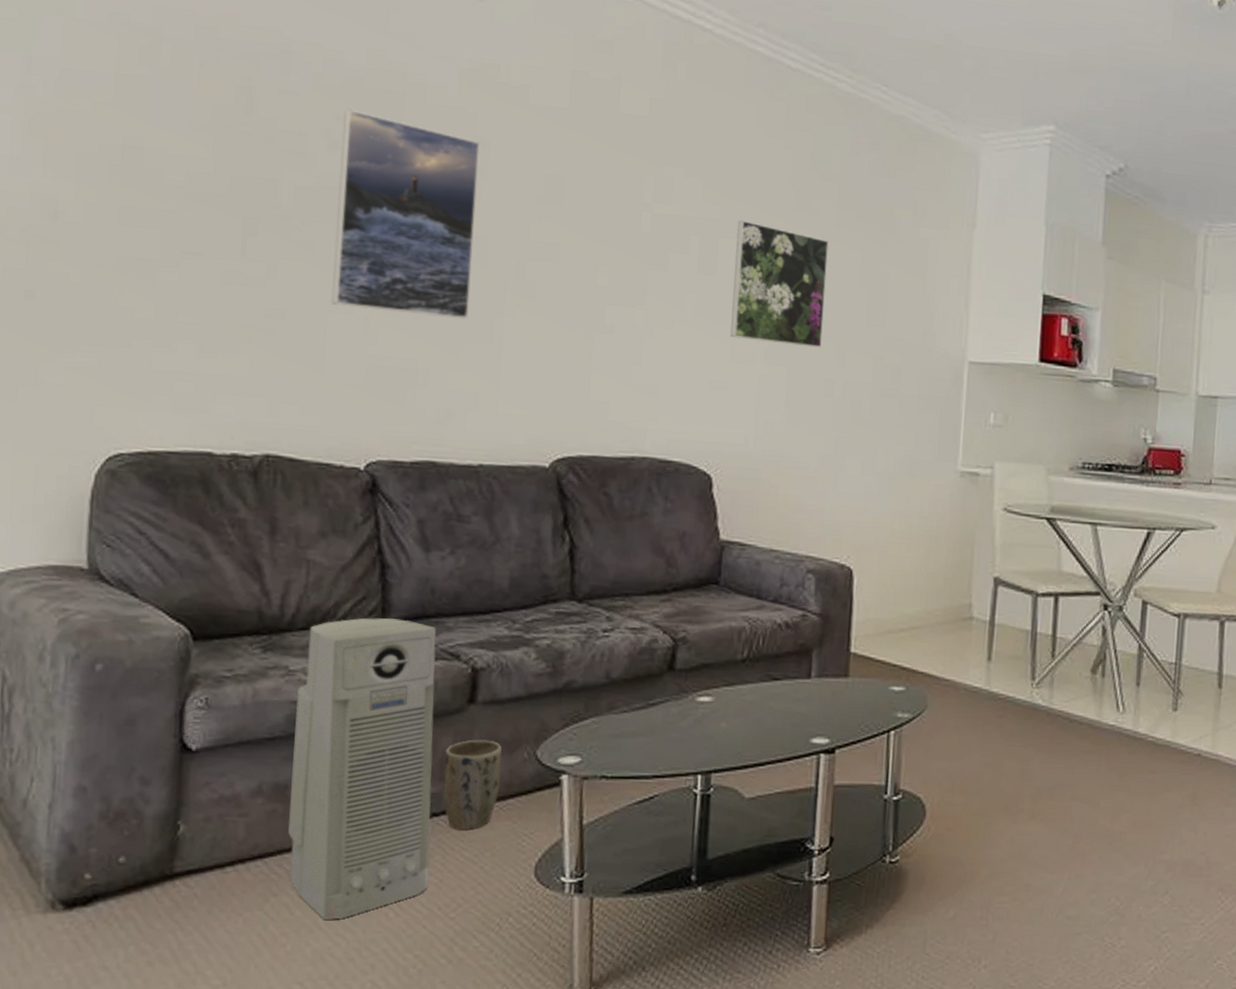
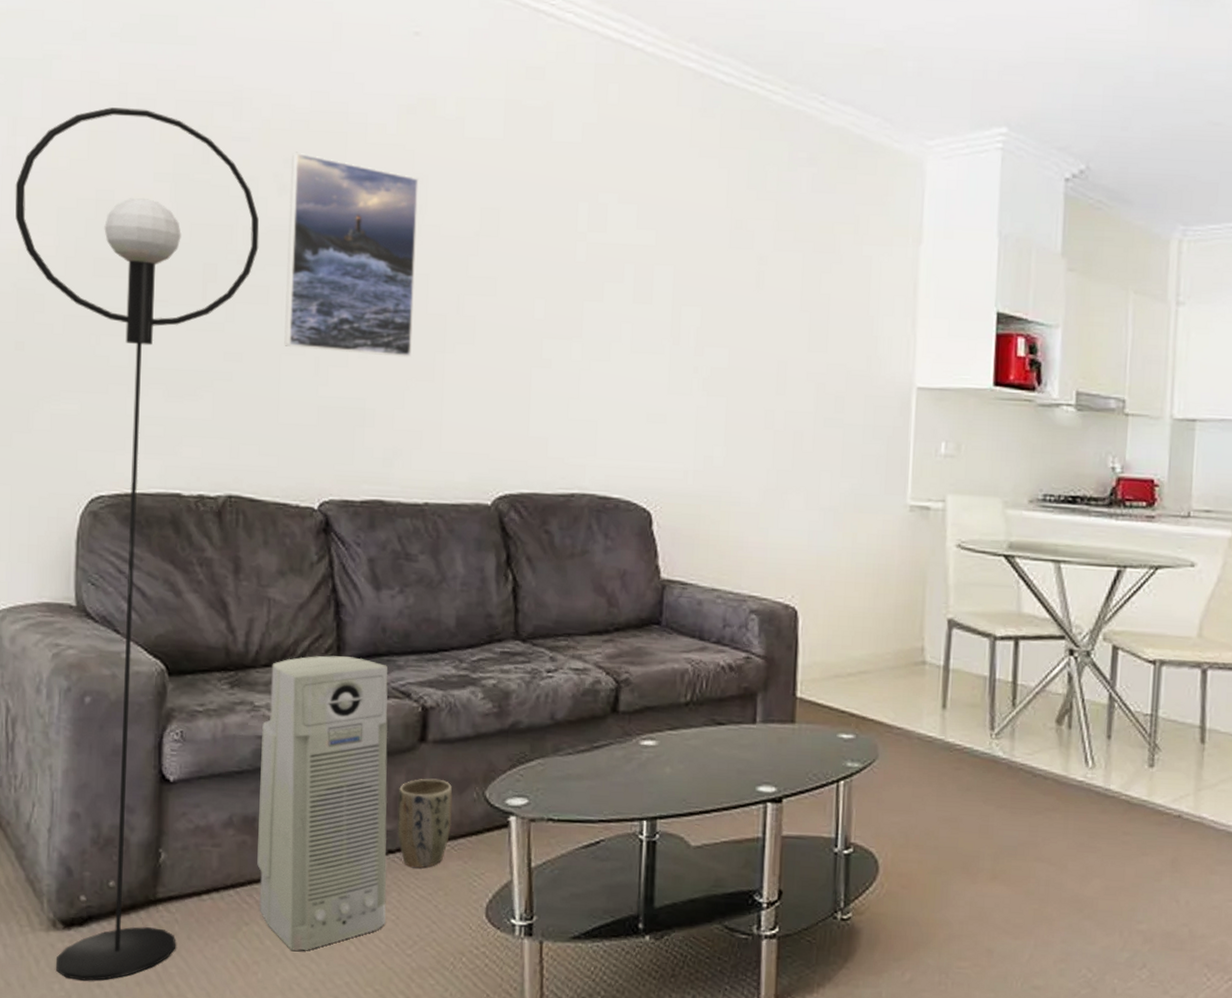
floor lamp: none [28,51,307,963] -> present [15,107,259,981]
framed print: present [730,220,829,348] -> none [668,245,766,377]

